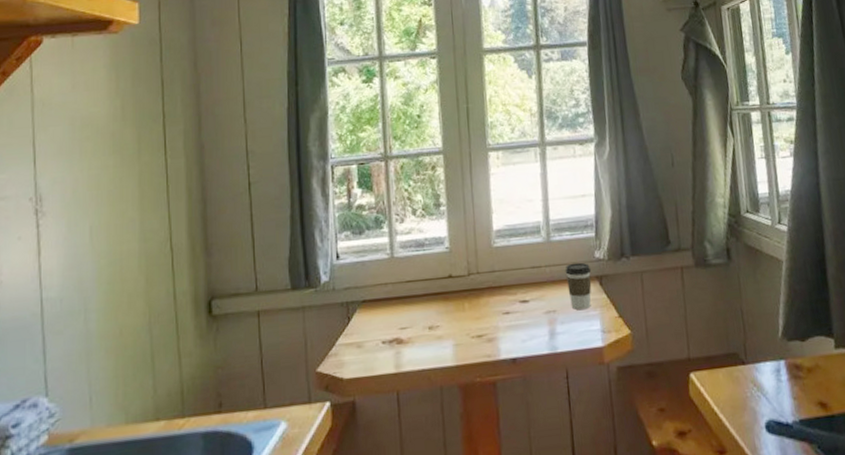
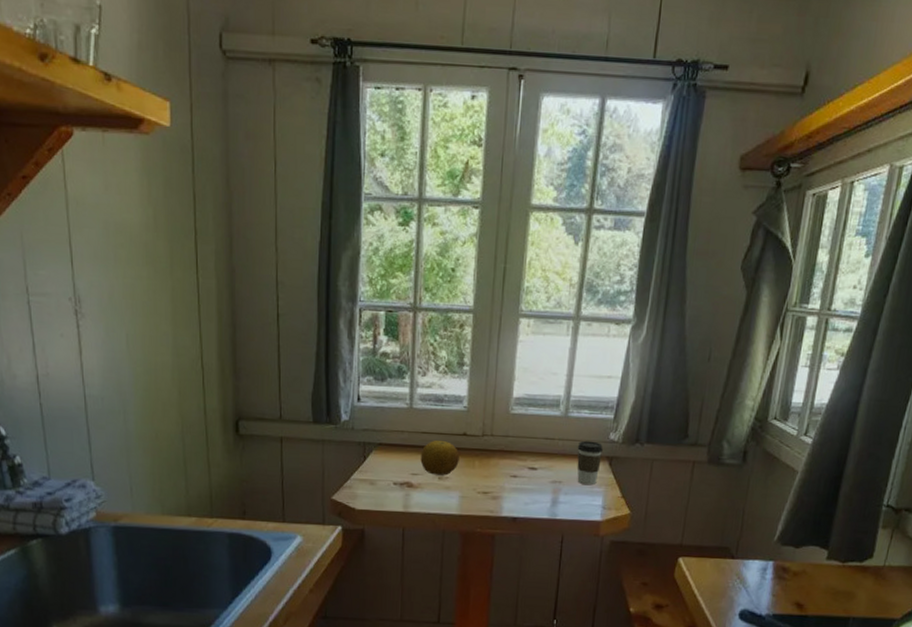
fruit: none [407,286,448,326] -> present [420,440,460,476]

